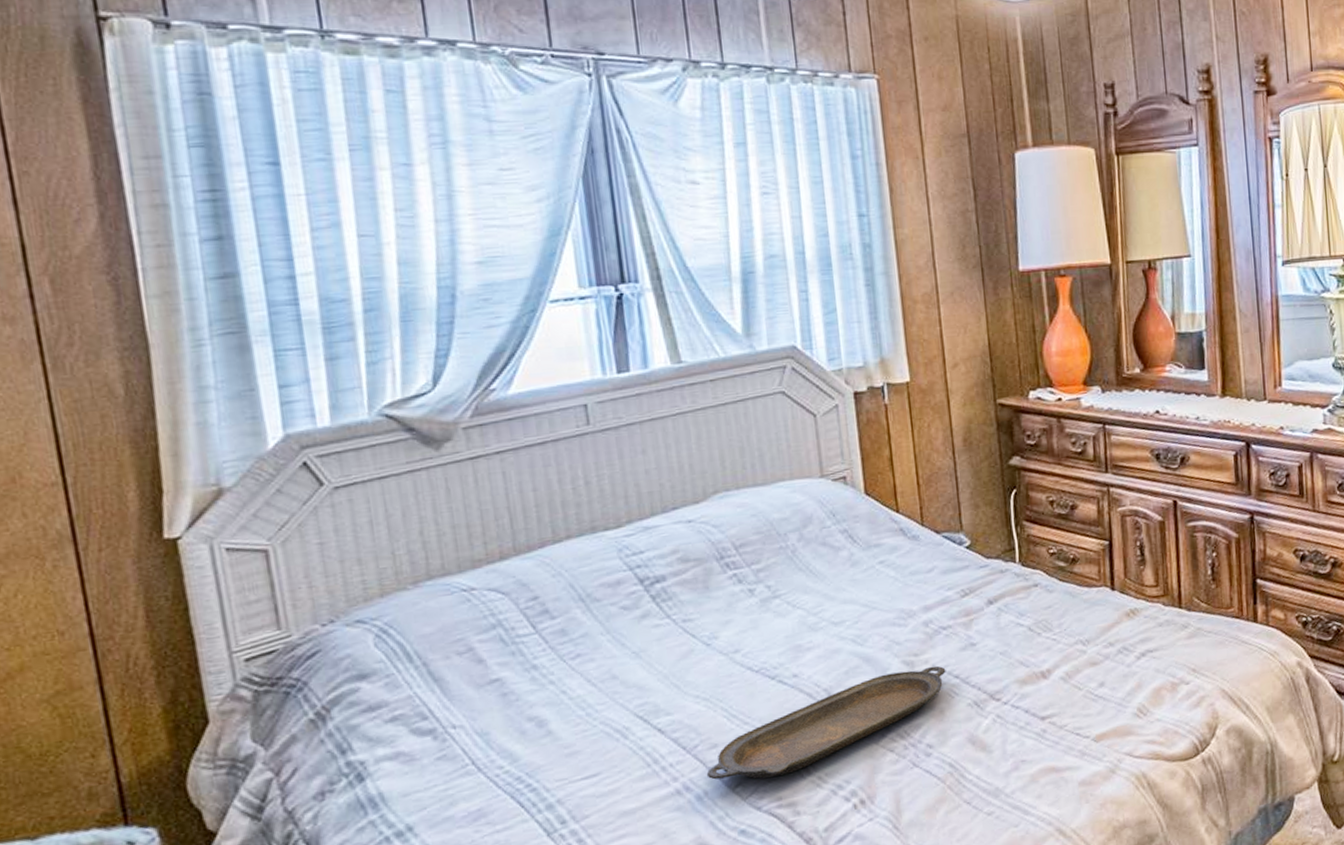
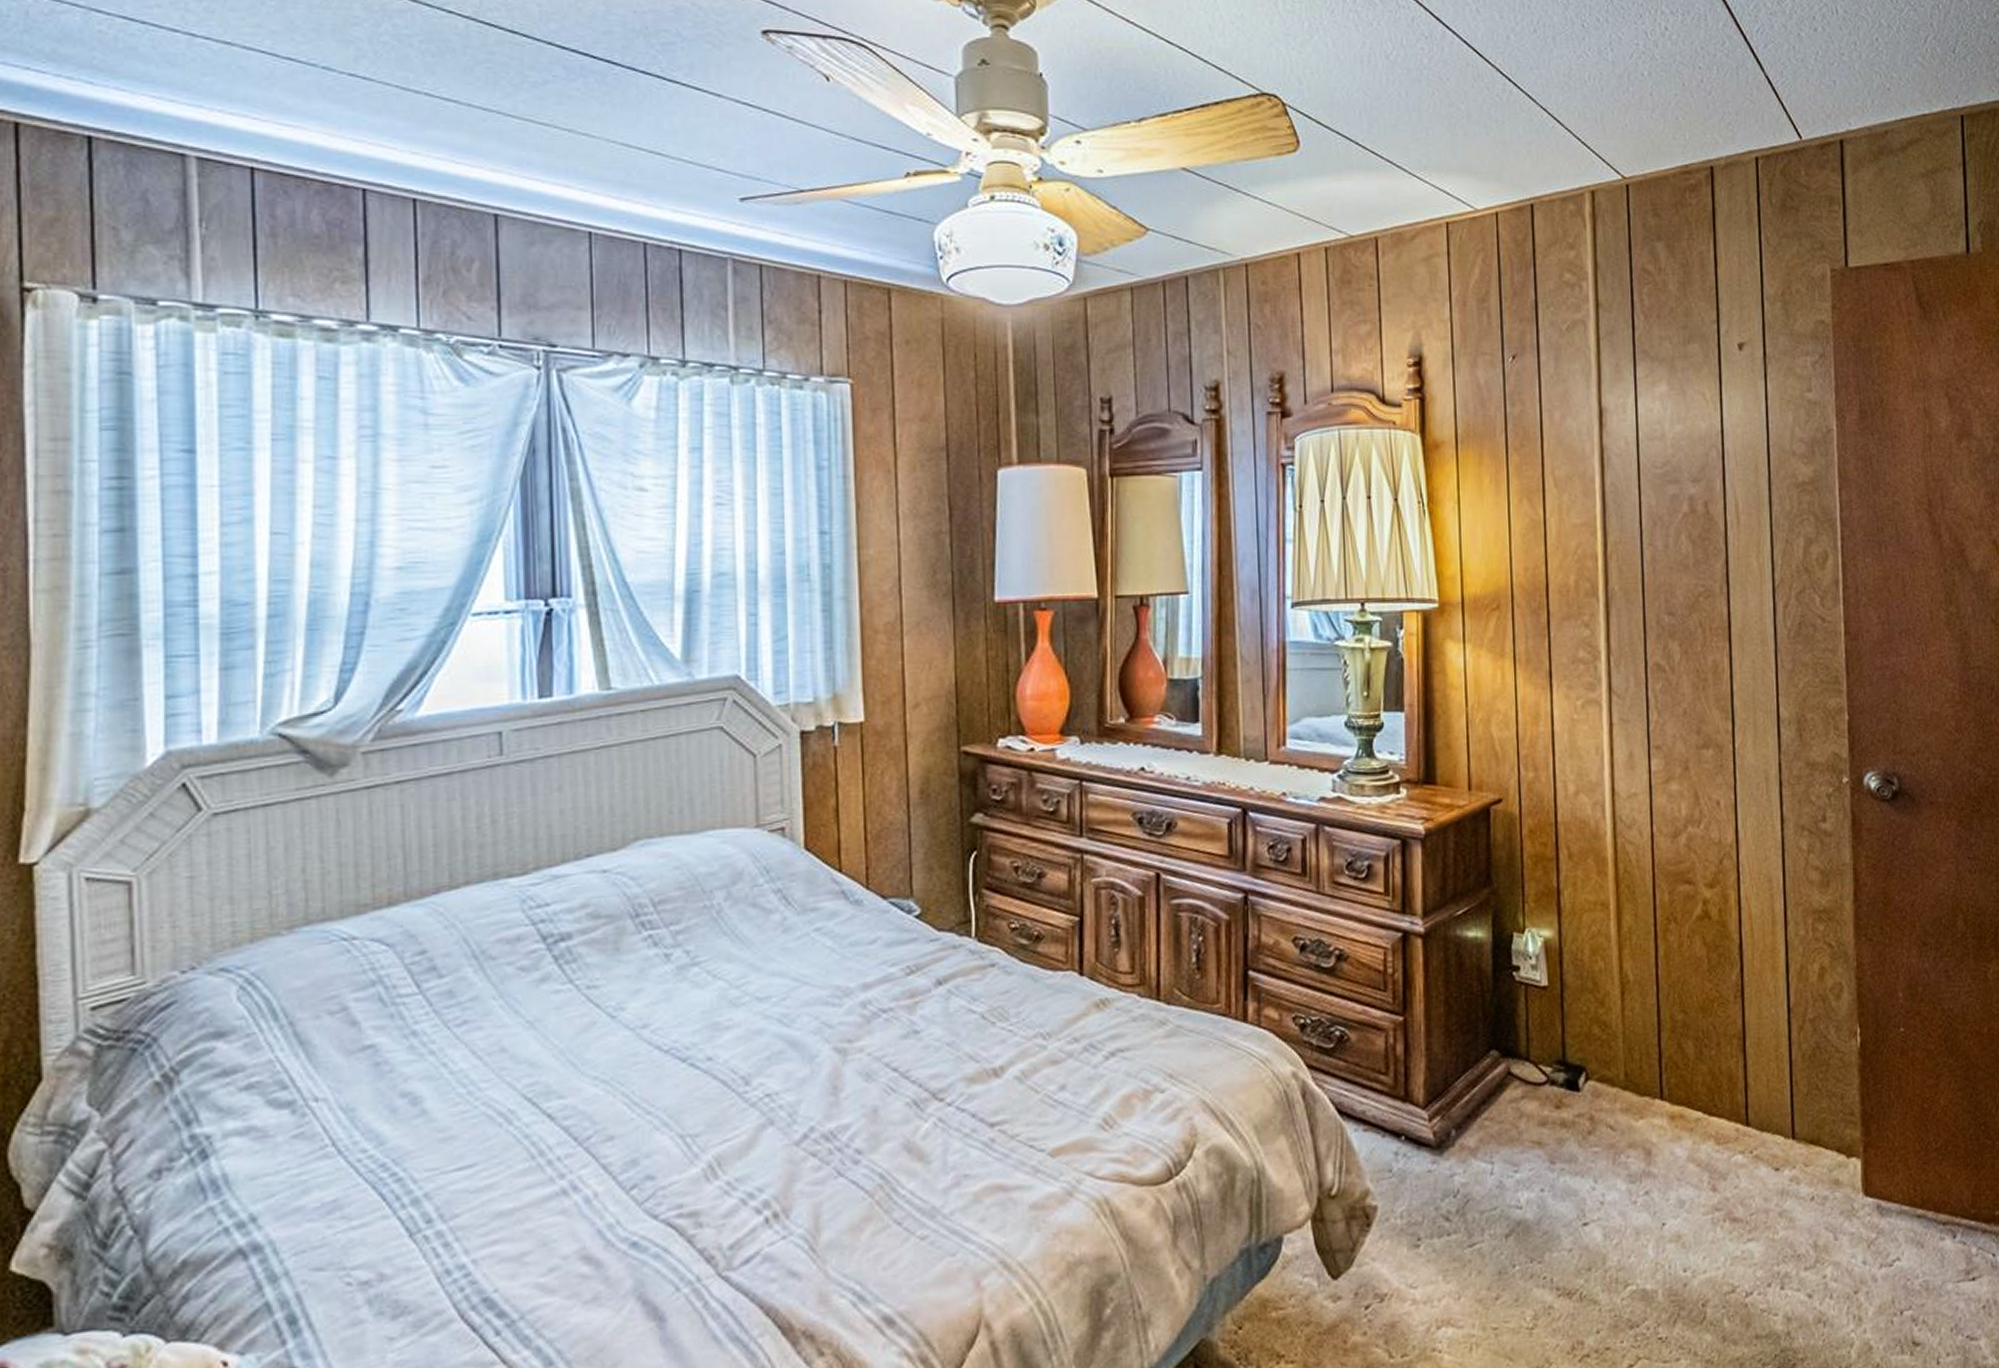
serving tray: present [706,665,946,780] -> none [598,1055,883,1181]

